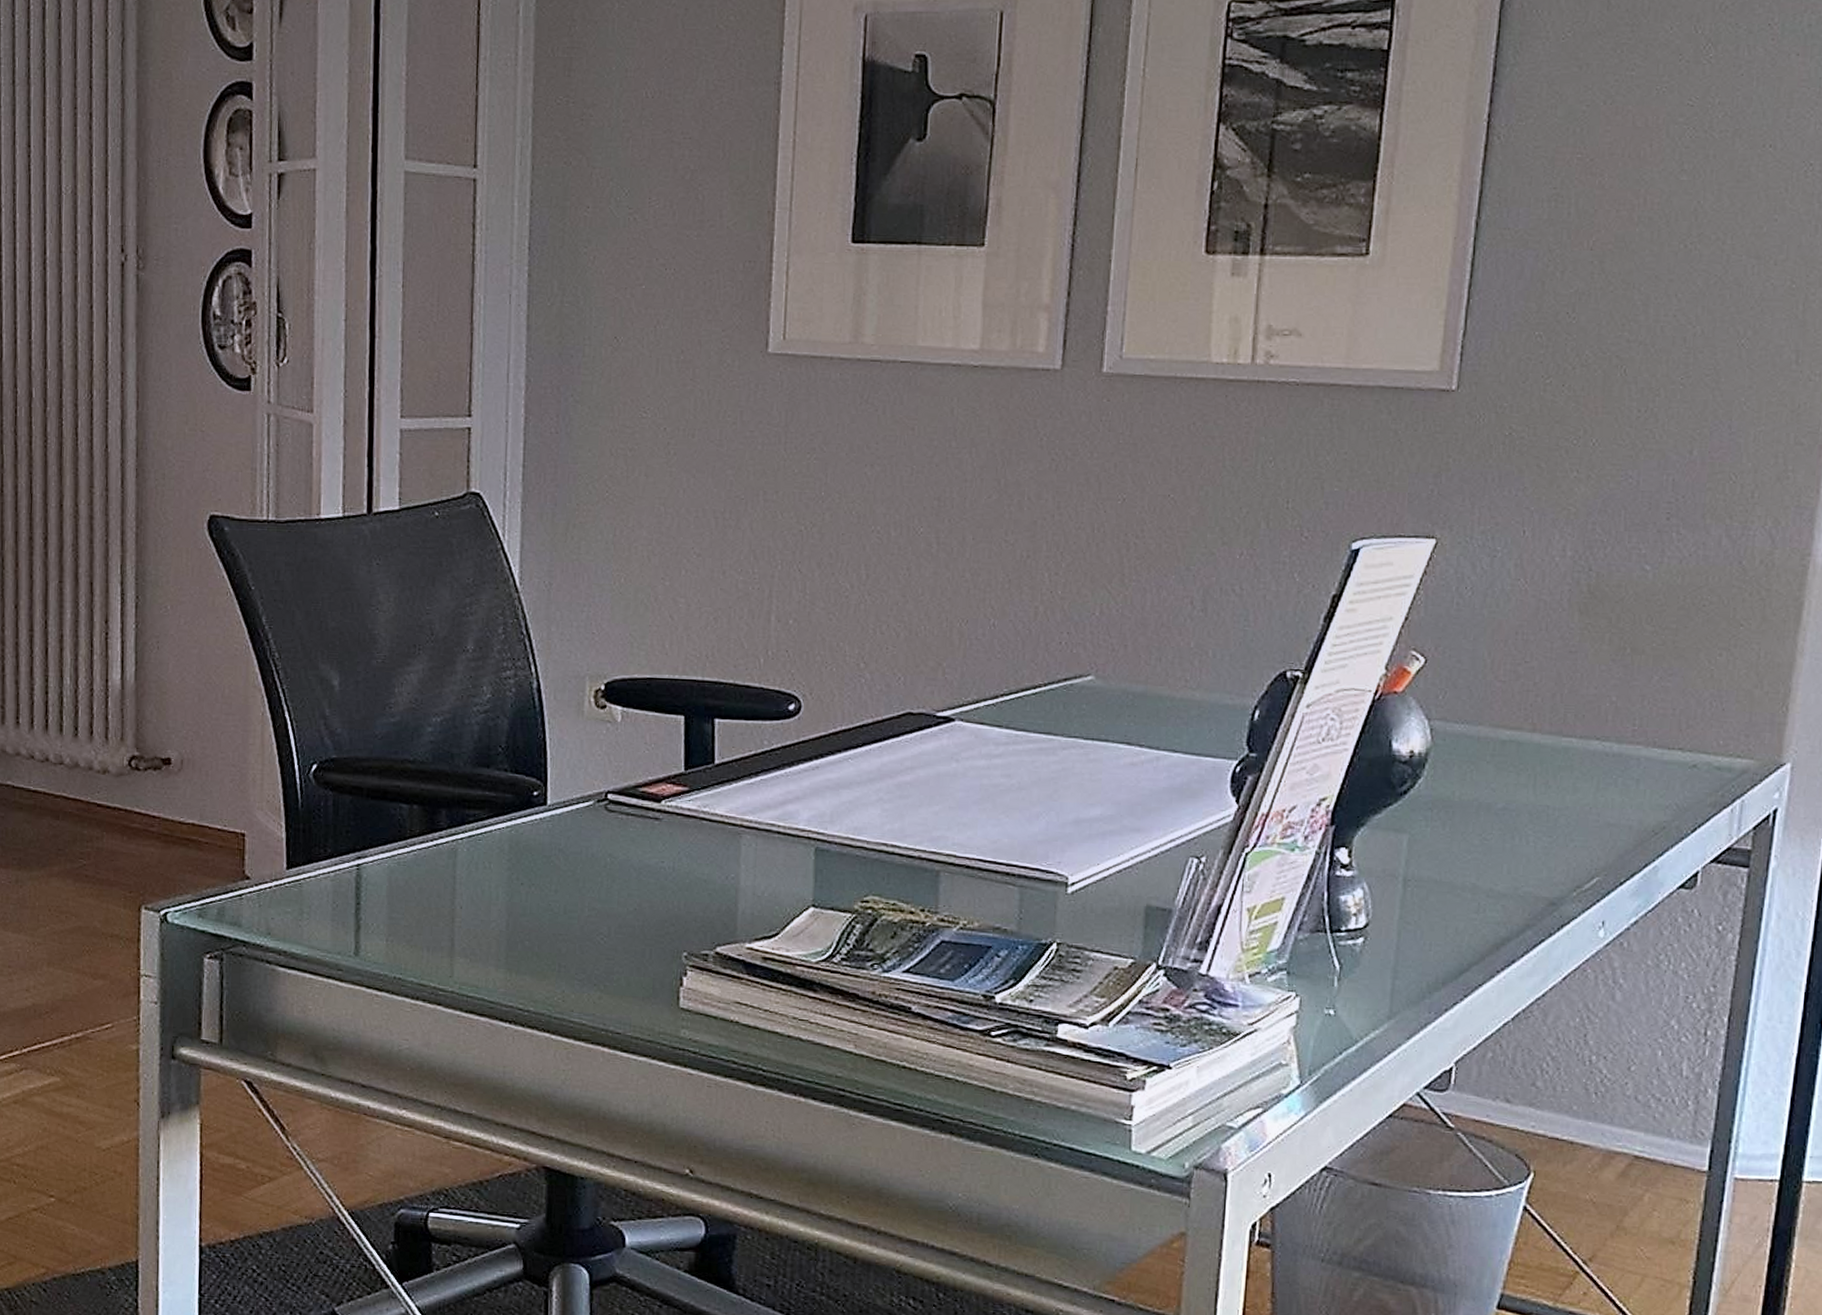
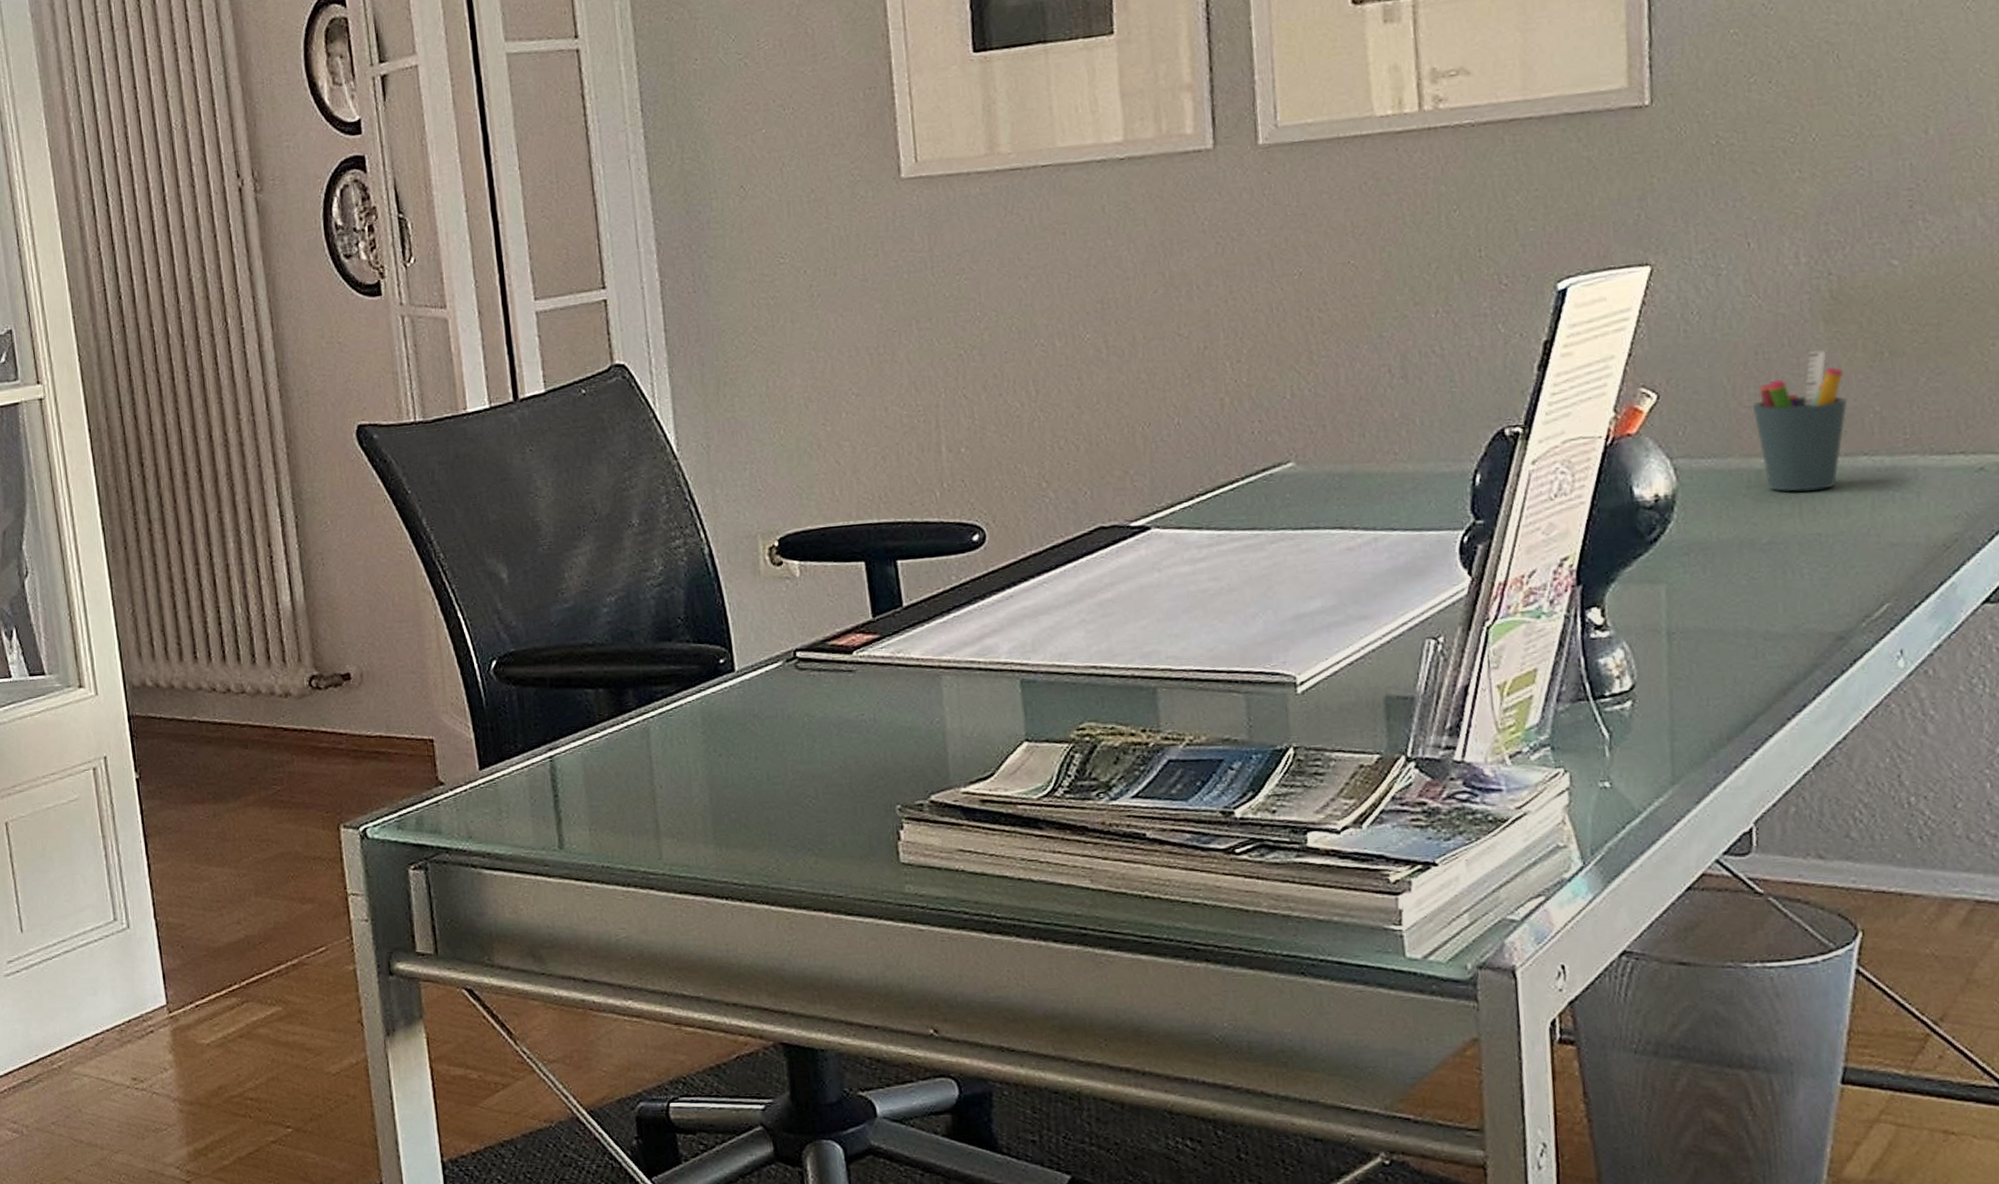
pen holder: none [1506,637,1590,766] -> present [1753,349,1848,492]

